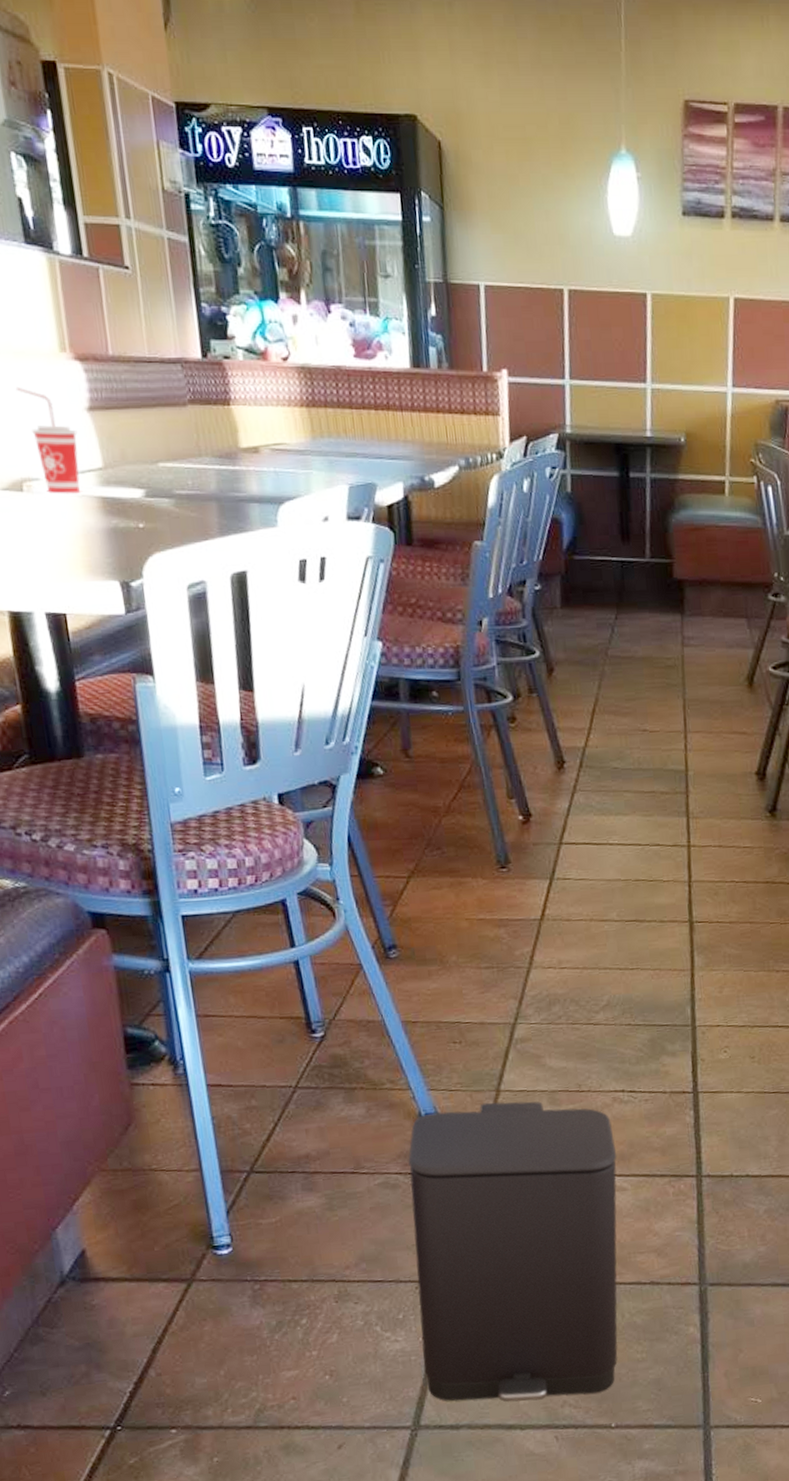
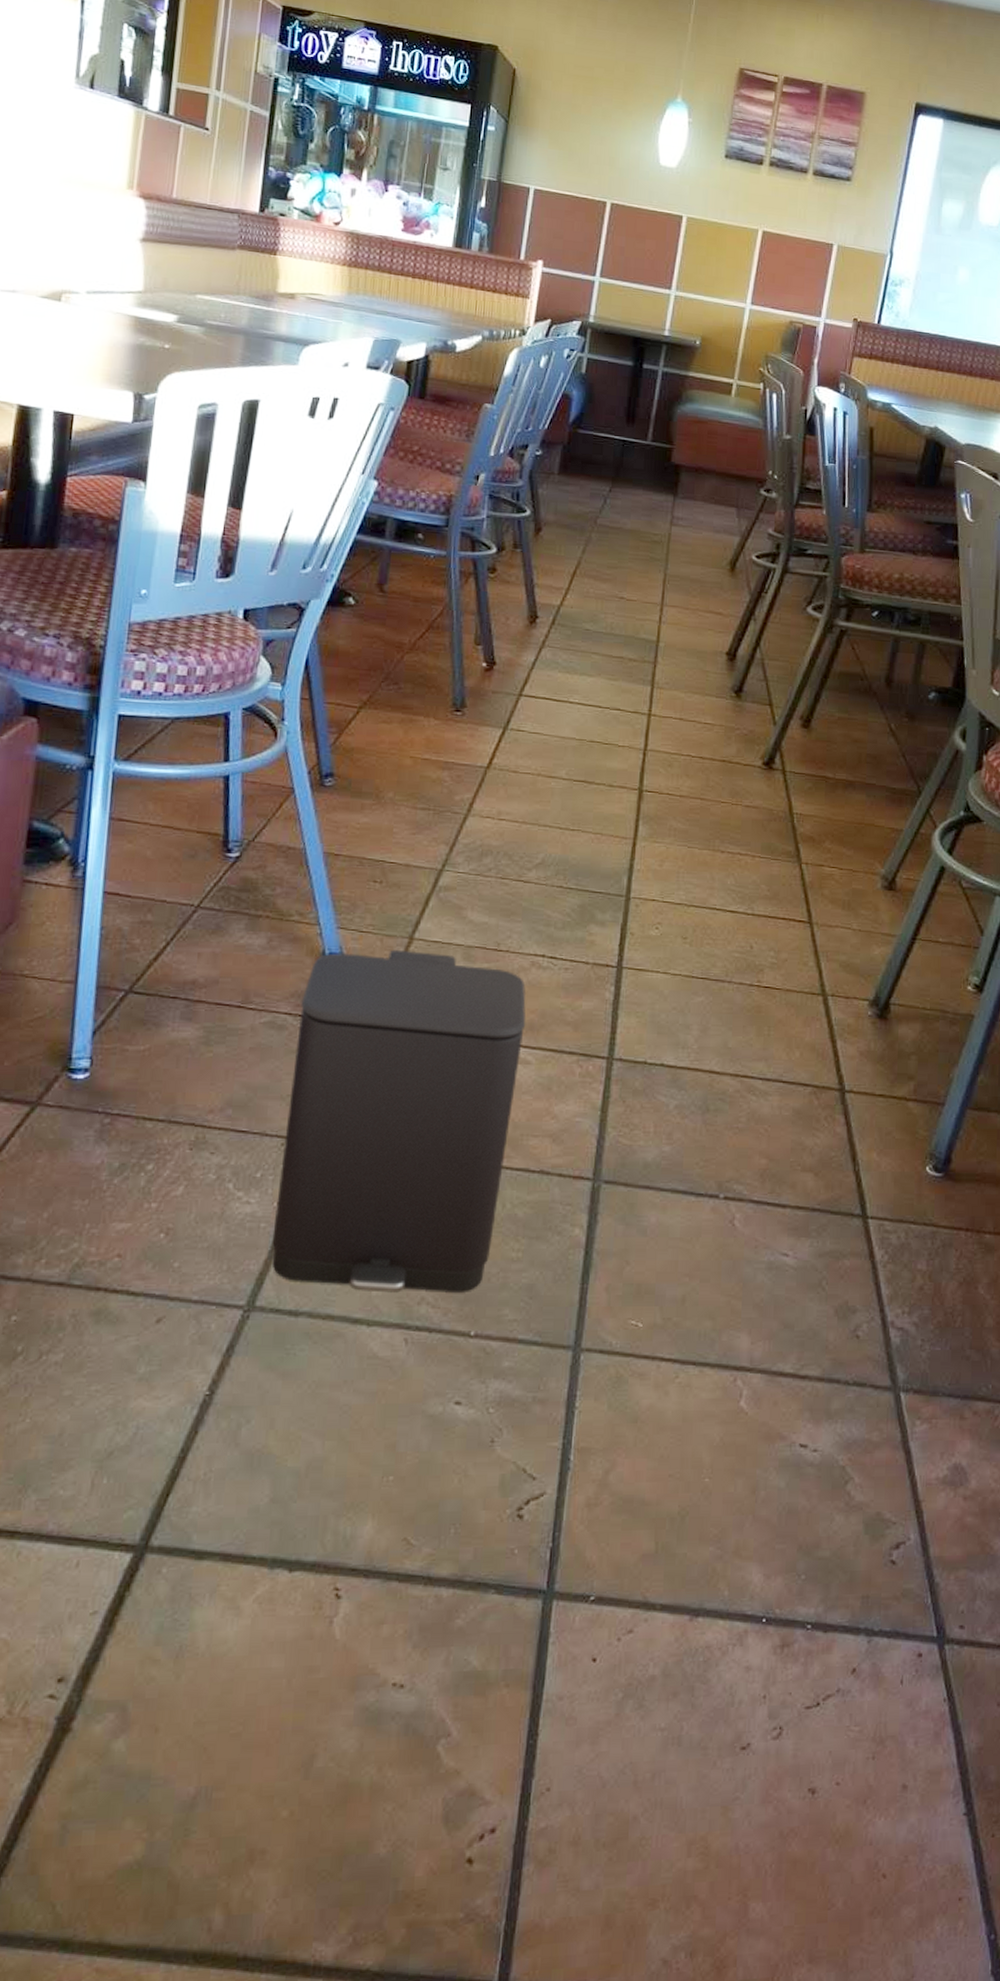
beverage cup: present [15,386,80,495] -> none [77,212,126,311]

